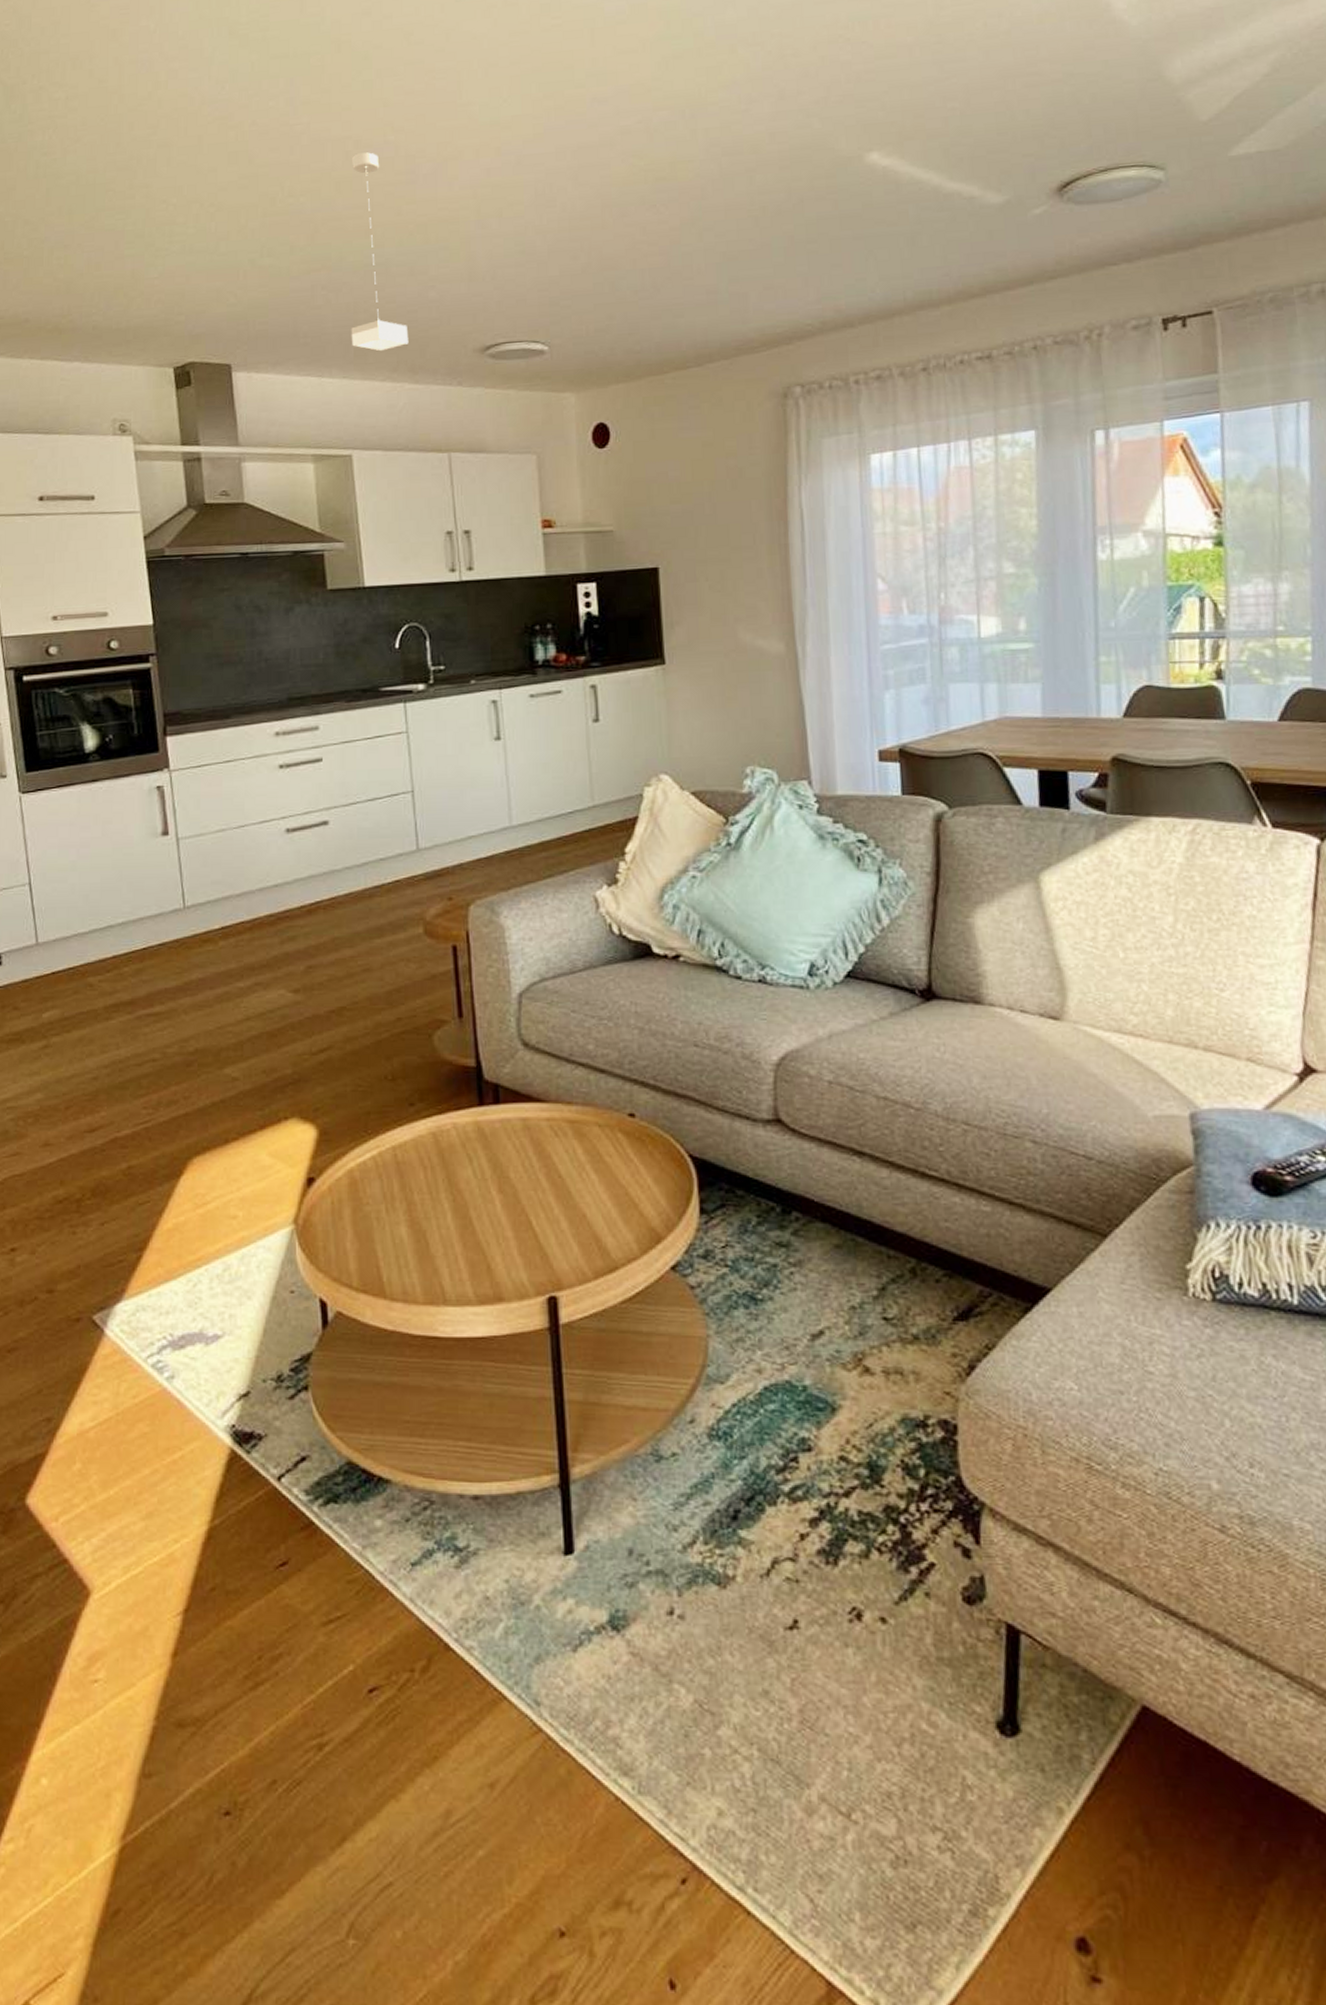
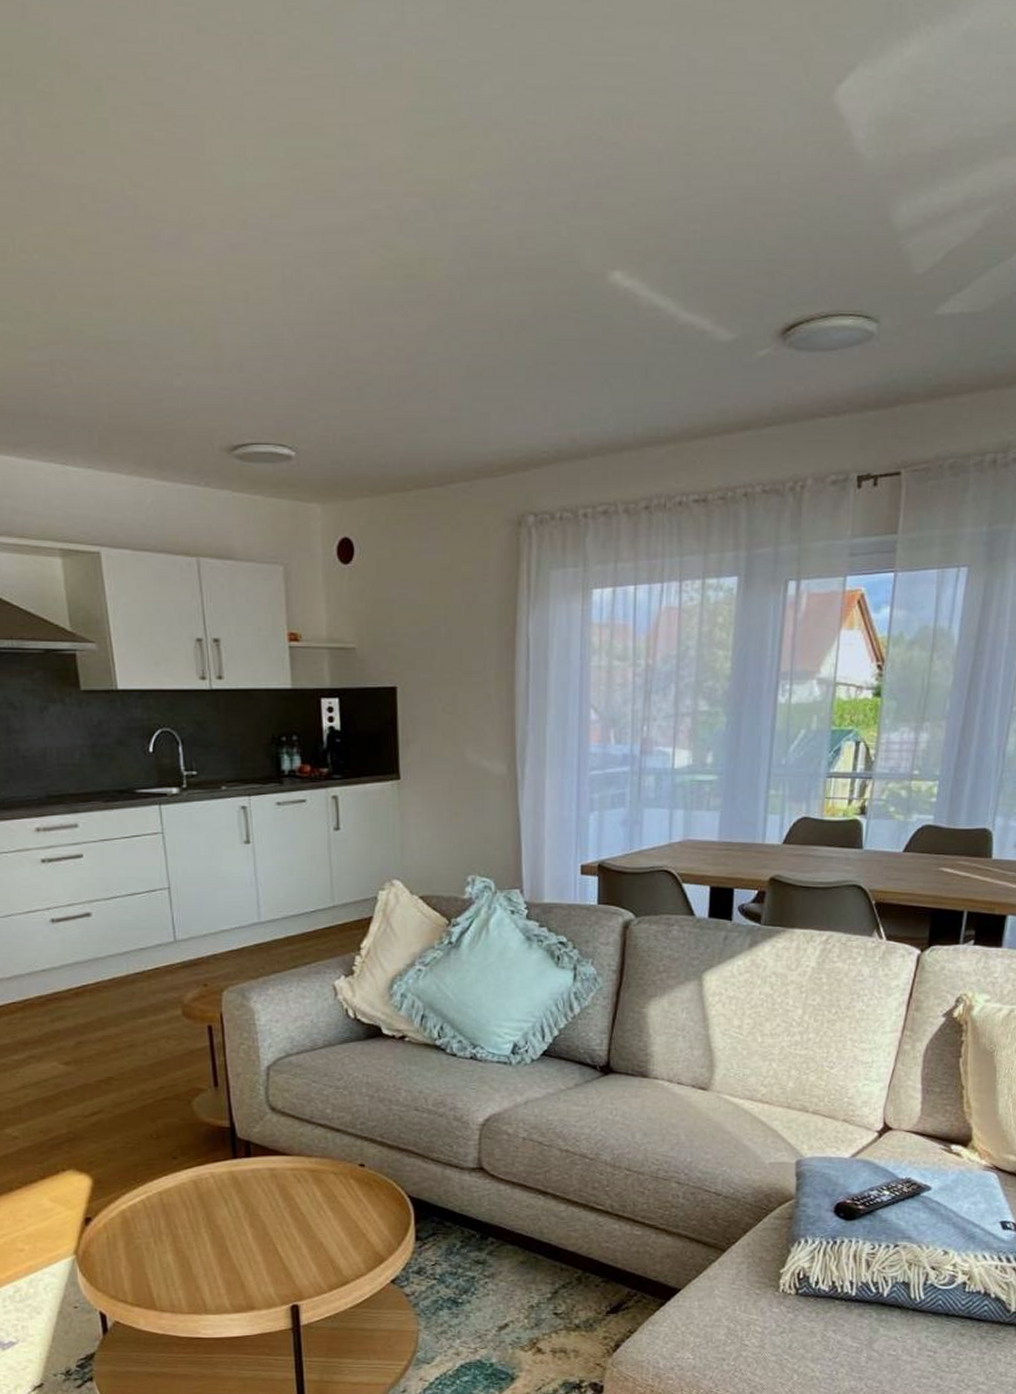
pendant lamp: present [351,152,409,352] -> none [88,208,155,442]

